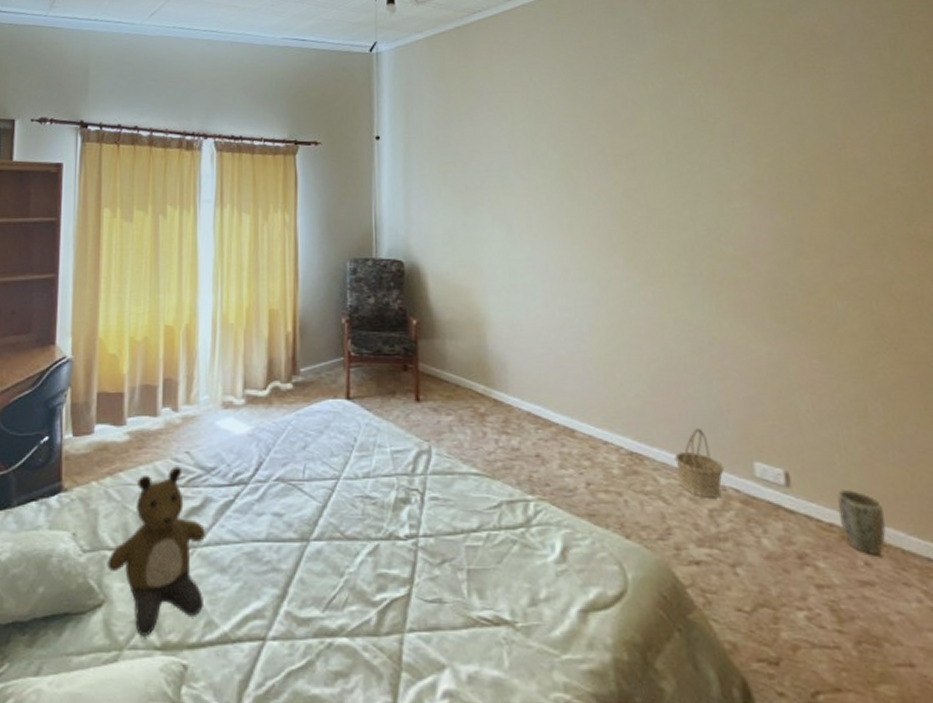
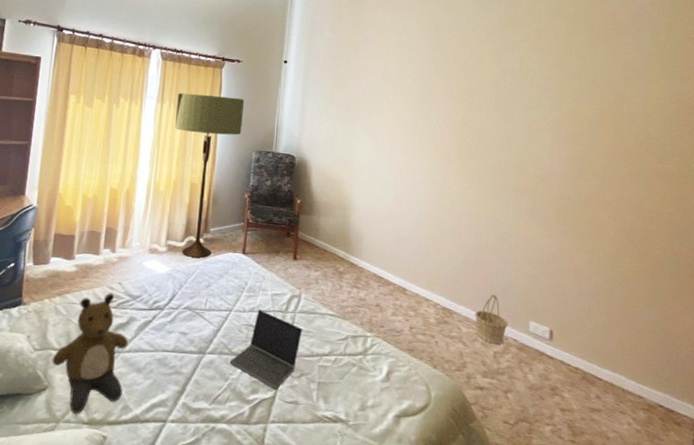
floor lamp: none [241,191,329,409] -> present [175,93,245,258]
laptop computer: none [343,474,439,585] -> present [229,309,303,390]
plant pot: present [837,488,886,554] -> none [583,344,613,391]

